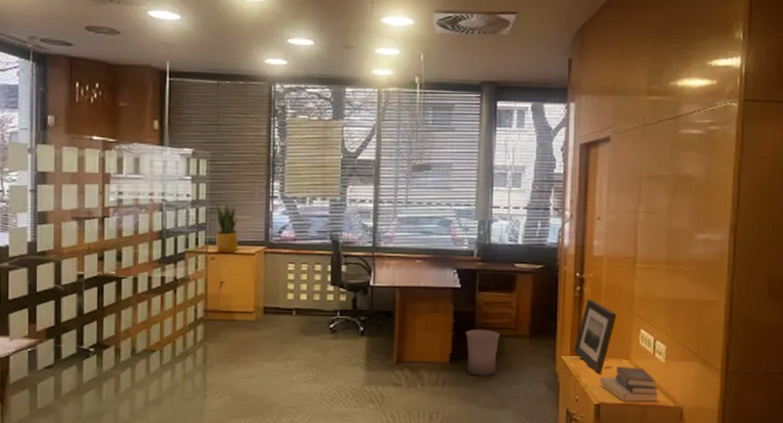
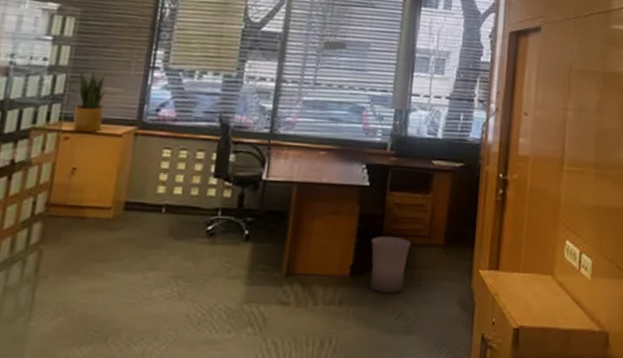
picture frame: present [573,298,617,375] -> none [492,203,541,293]
books: present [599,367,659,402] -> none [519,284,583,325]

